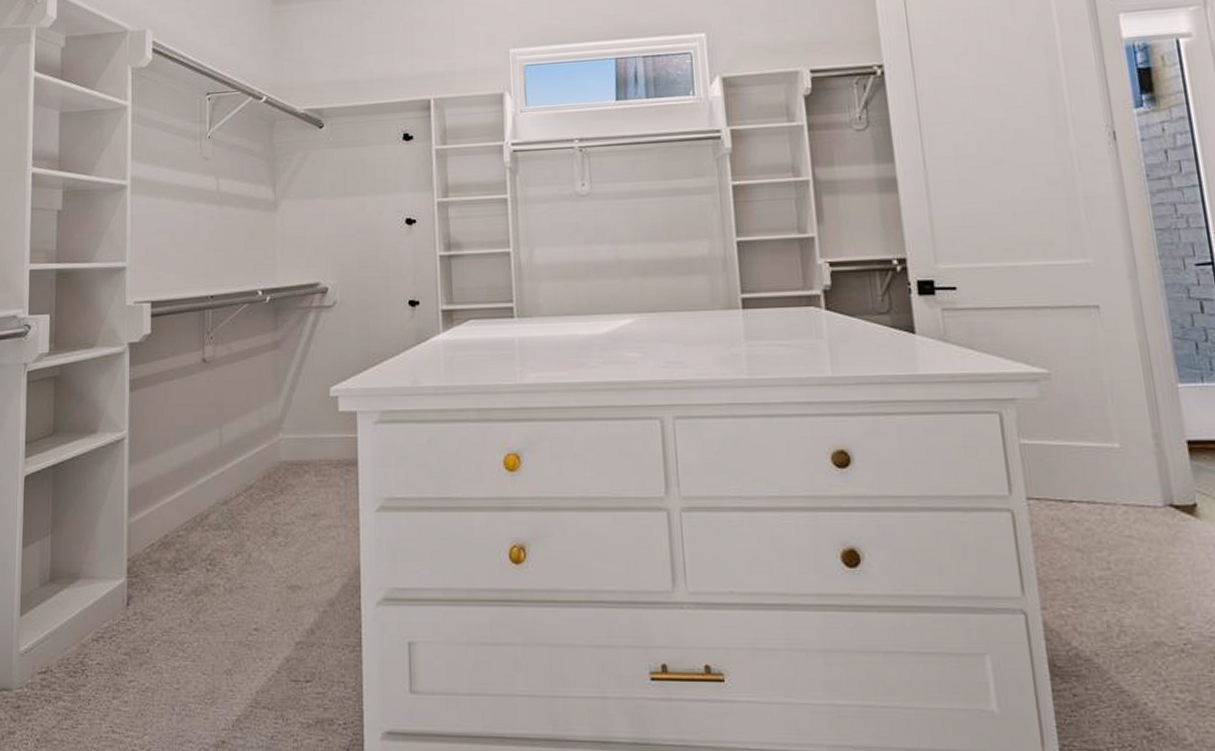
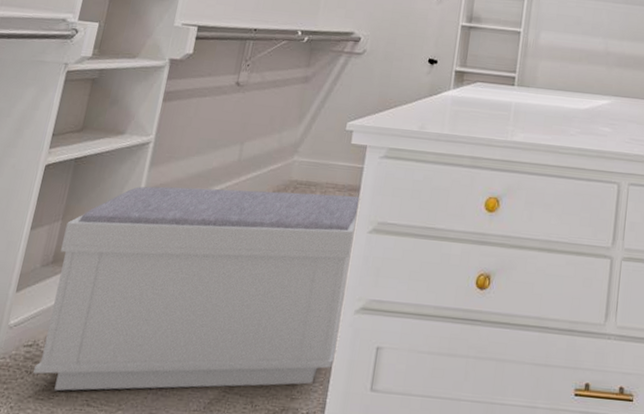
bench: none [53,471,365,718] -> present [33,186,361,391]

